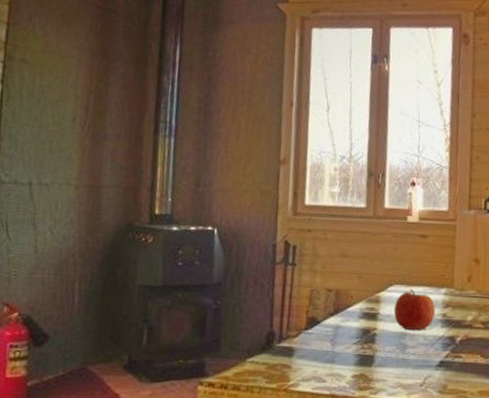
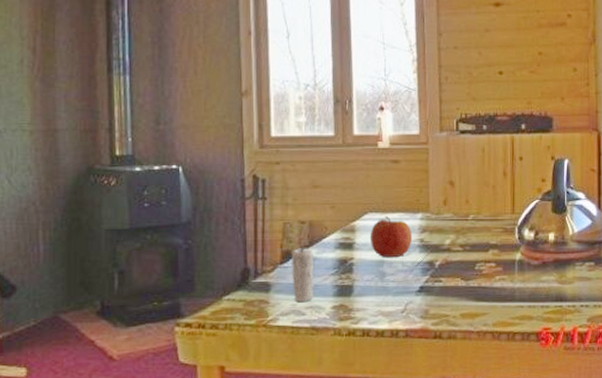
candle: none [315,310,338,370] -> present [291,243,314,303]

